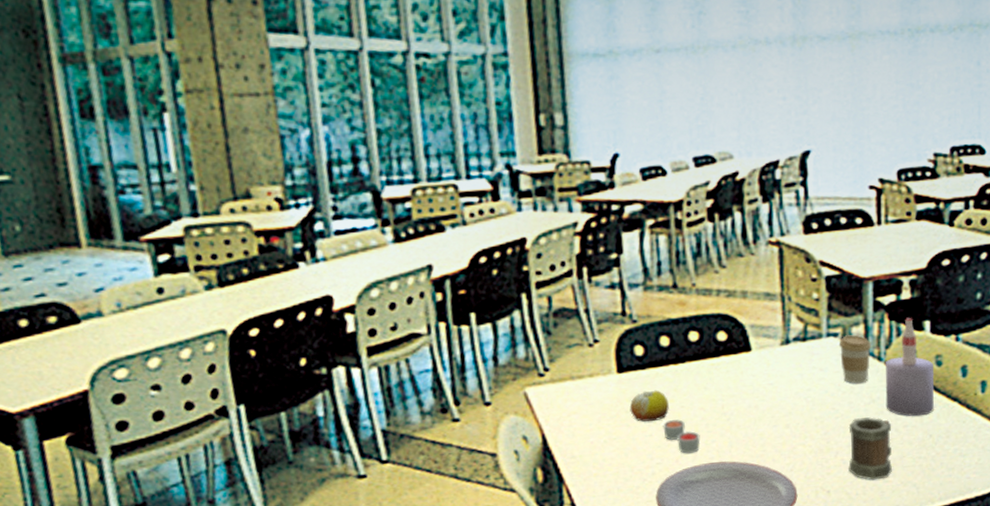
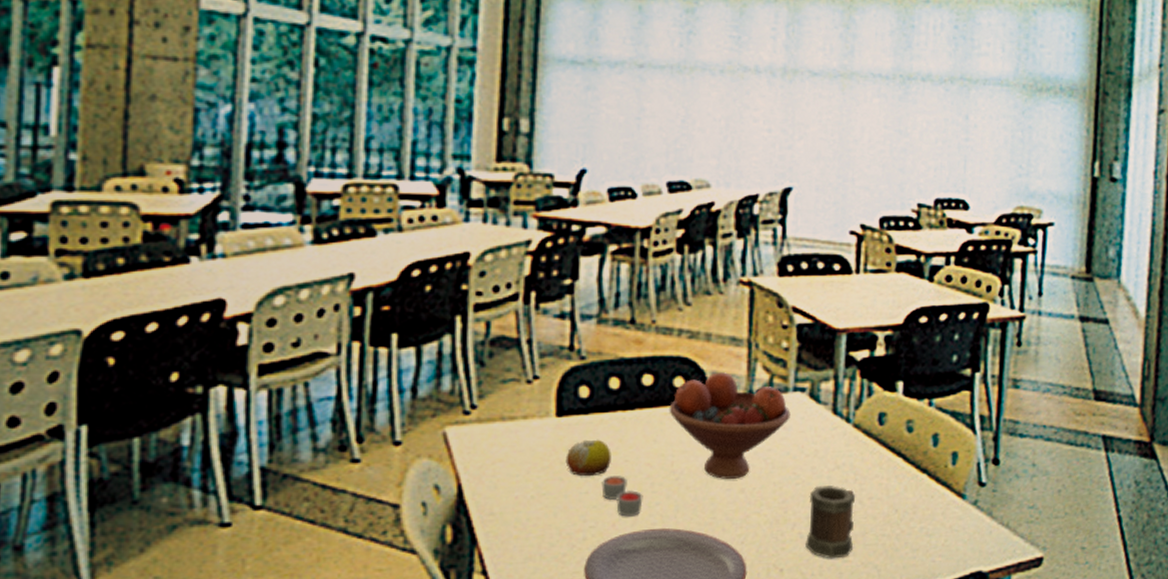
fruit bowl: none [715,324,826,417] -> present [669,372,791,479]
coffee cup: present [838,335,871,384] -> none [805,391,840,447]
bottle: present [885,317,934,417] -> none [851,376,905,488]

